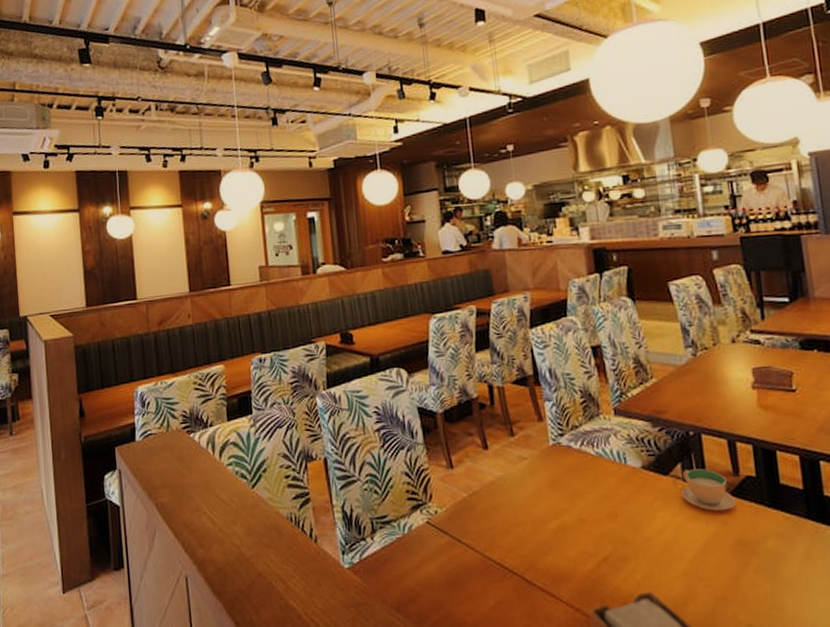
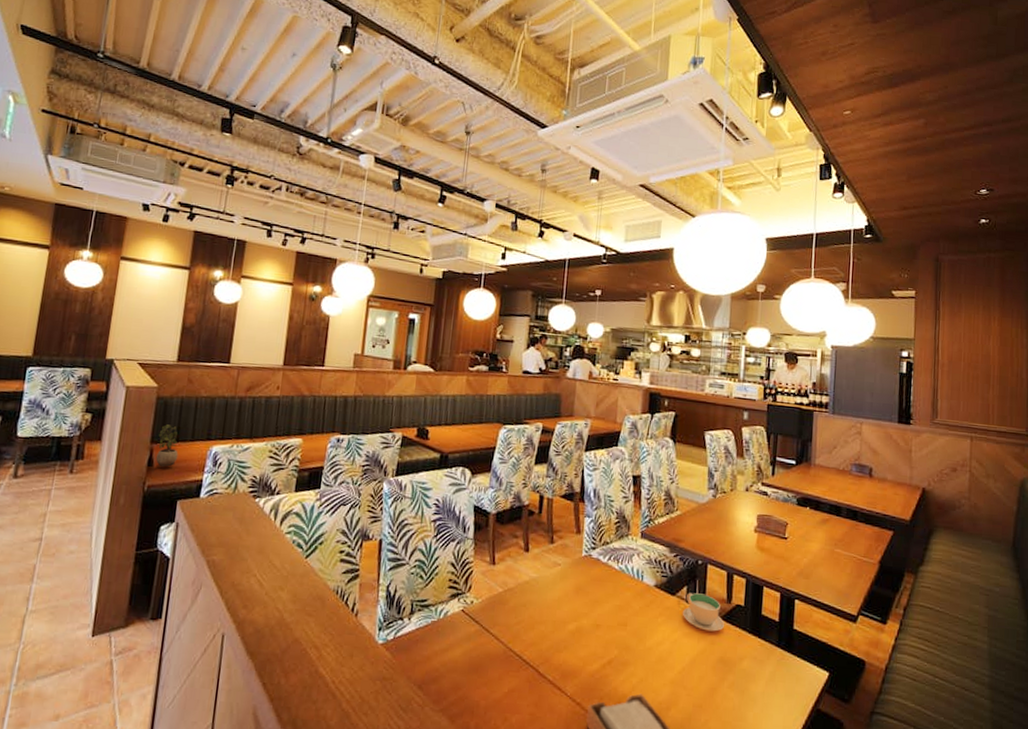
potted plant: none [83,372,107,417] -> present [155,424,178,468]

